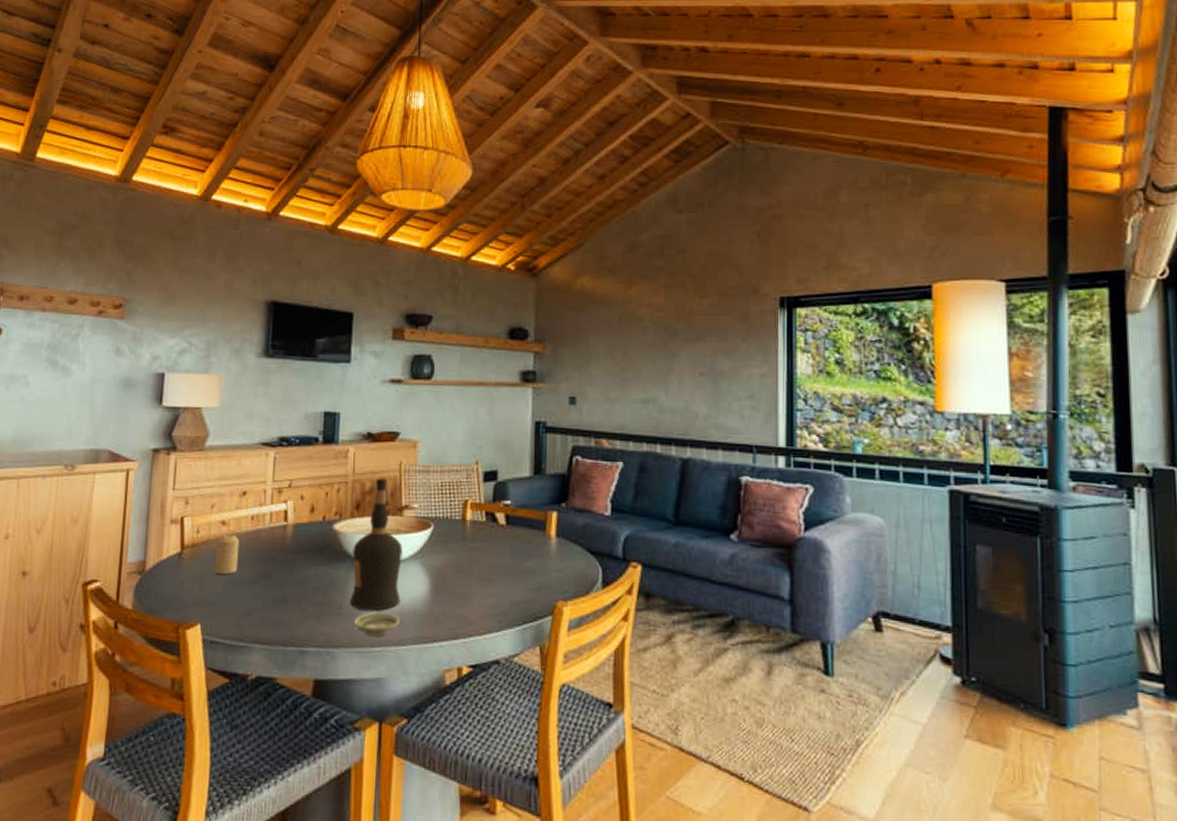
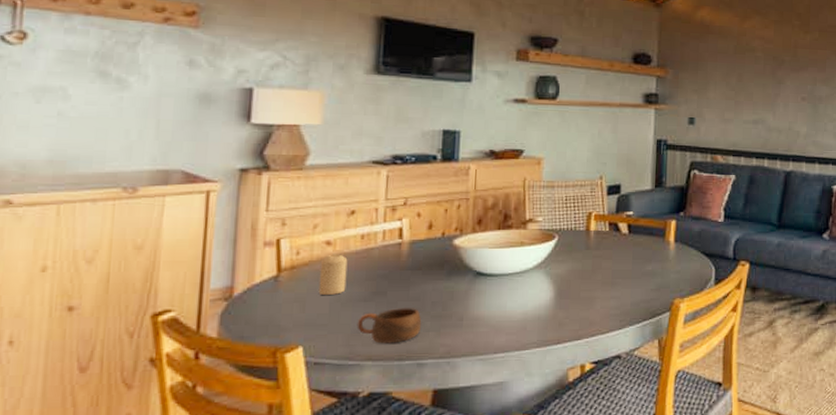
cup: none [246,592,304,628] -> present [357,308,422,344]
liquor bottle: present [350,478,403,611] -> none [472,194,527,320]
saucer: present [353,612,401,637] -> none [475,320,524,344]

